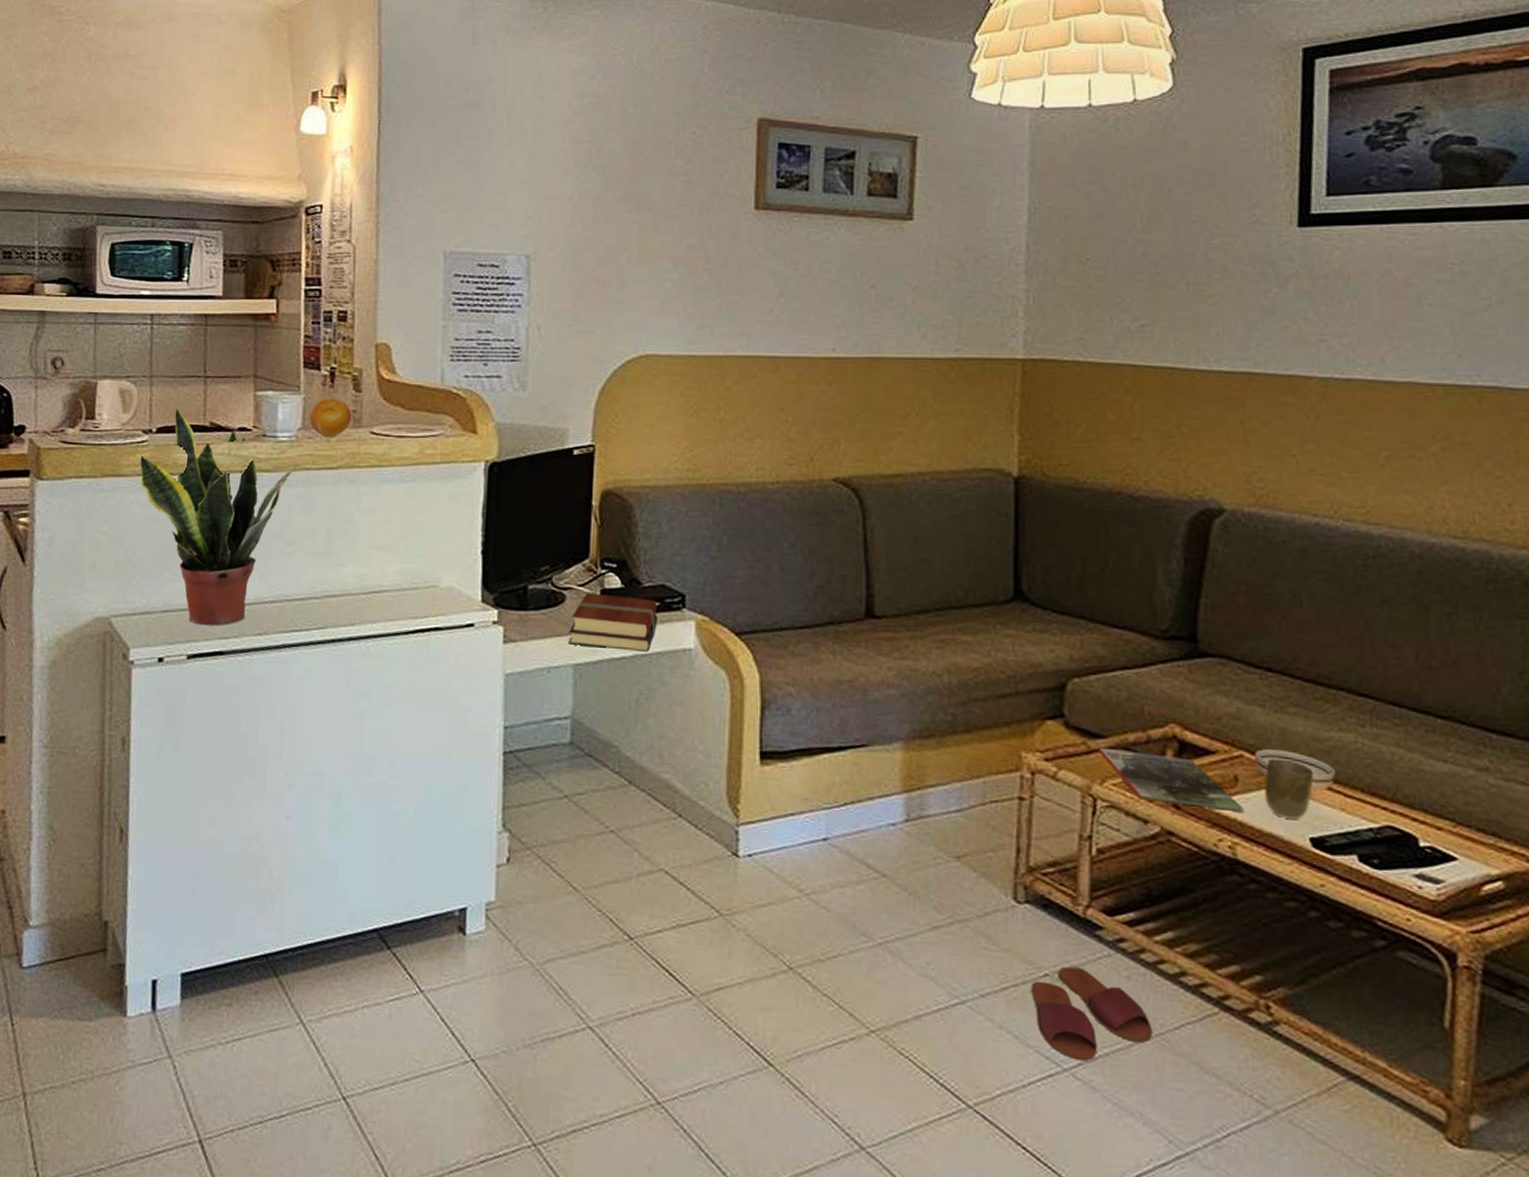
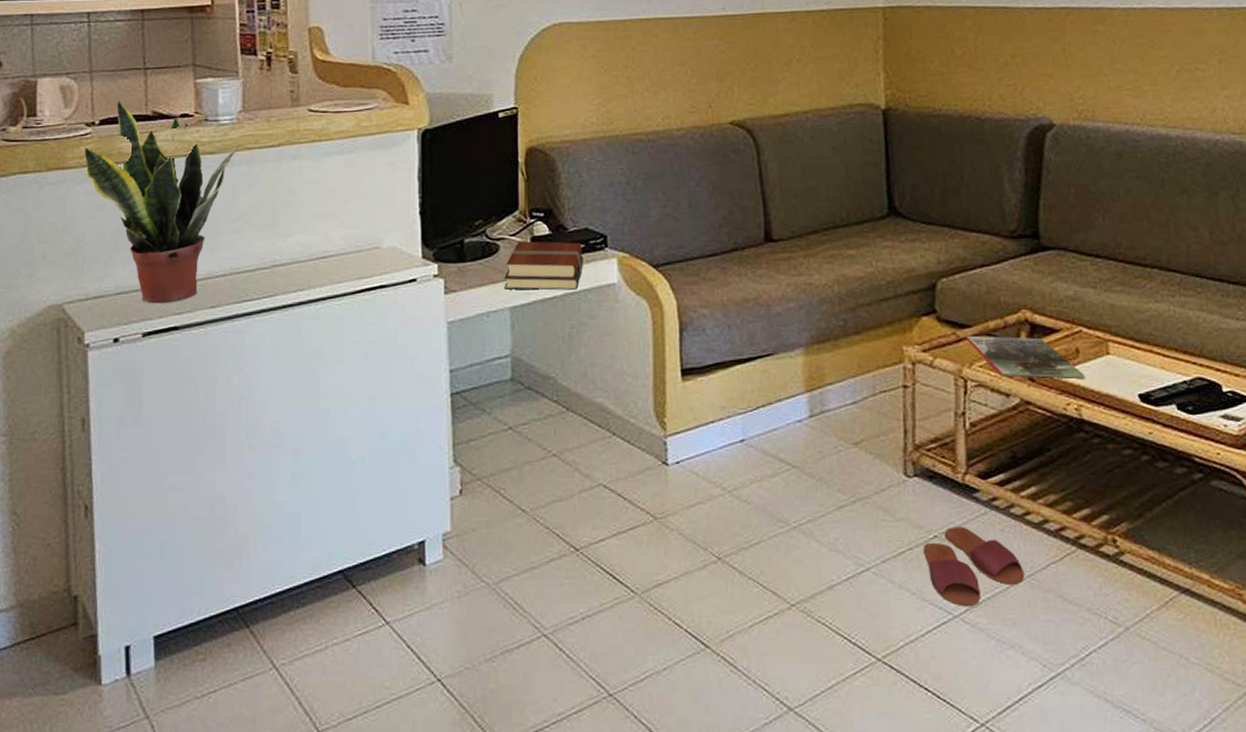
fruit: present [310,398,352,437] -> none [250,80,289,117]
bowl: present [1254,749,1336,791] -> none [1091,323,1156,355]
cup: present [1264,758,1314,819] -> none [1100,330,1139,380]

